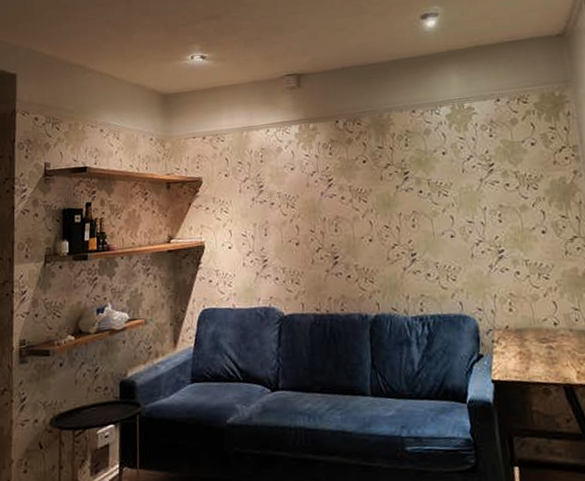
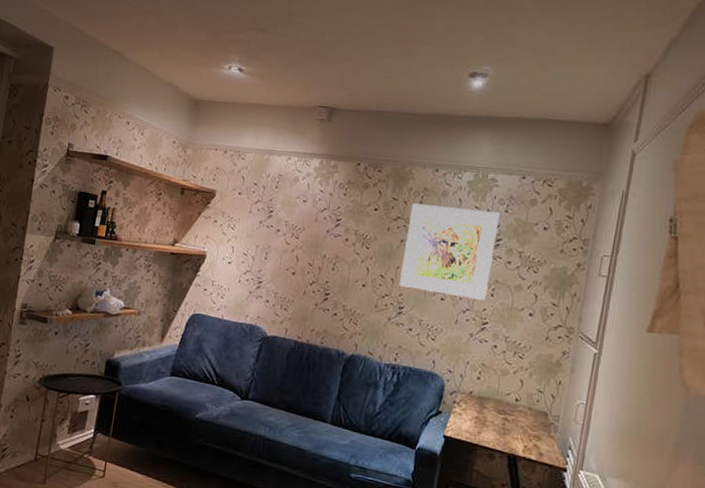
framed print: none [398,138,495,233] -> present [399,203,500,300]

